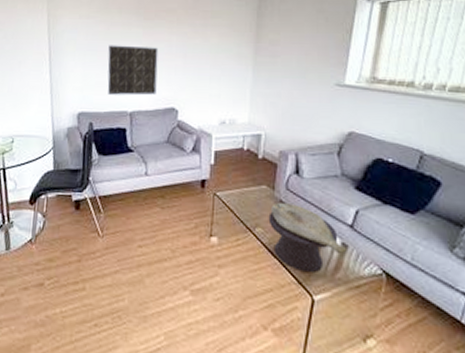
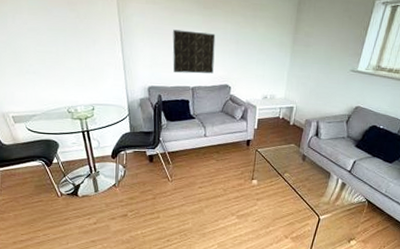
decorative bowl: present [268,202,347,273] -> none [294,155,345,202]

